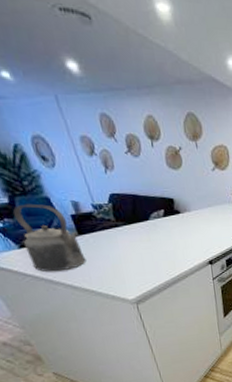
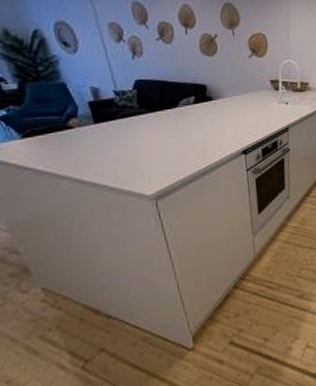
kettle: present [13,203,86,272] -> none [22,90,100,165]

